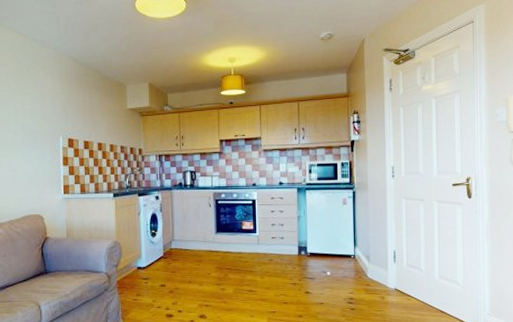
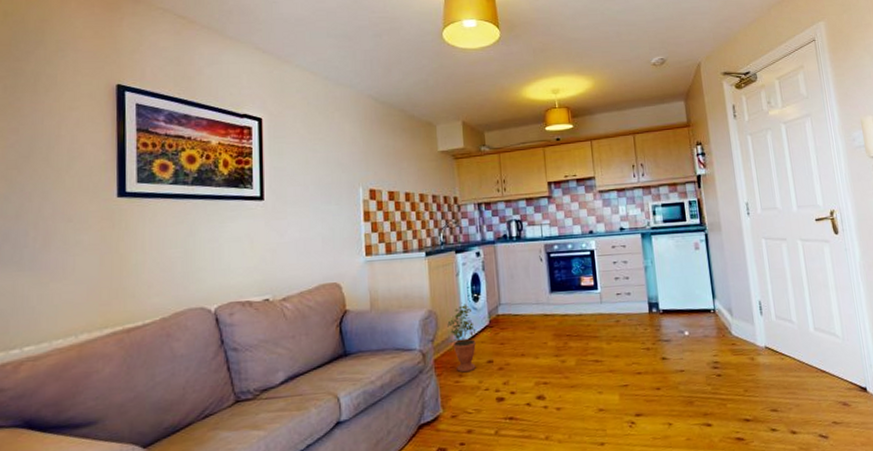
potted plant: none [129,237,153,293] -> present [447,303,477,373]

